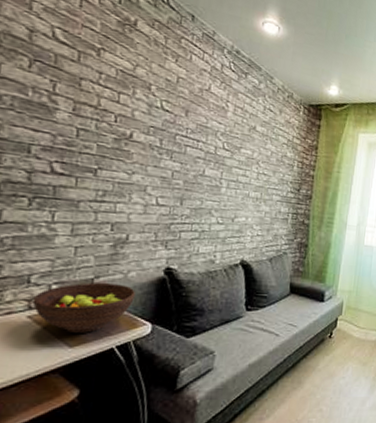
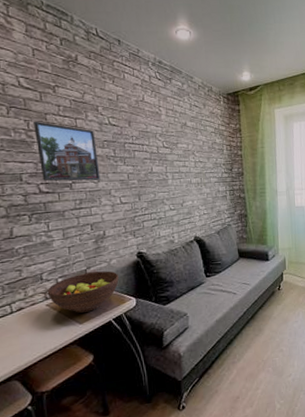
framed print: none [59,83,140,172] -> present [33,121,101,181]

